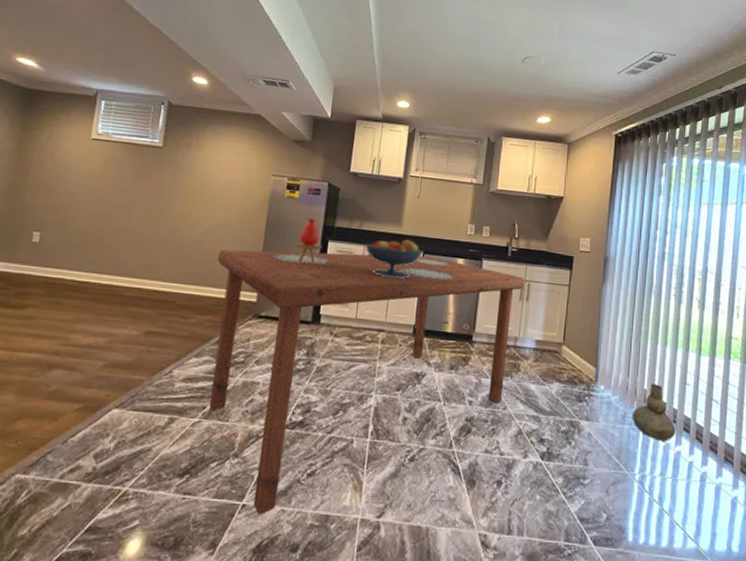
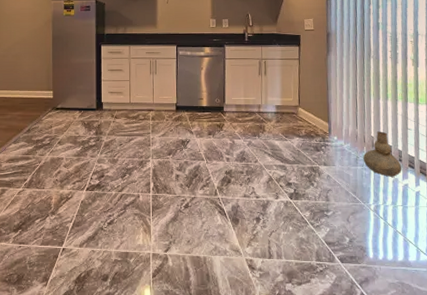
table: present [209,250,525,515] -> none [20,48,262,255]
vase: present [295,218,323,266] -> none [76,30,97,66]
fruit bowl: present [365,239,423,279] -> none [130,37,176,69]

